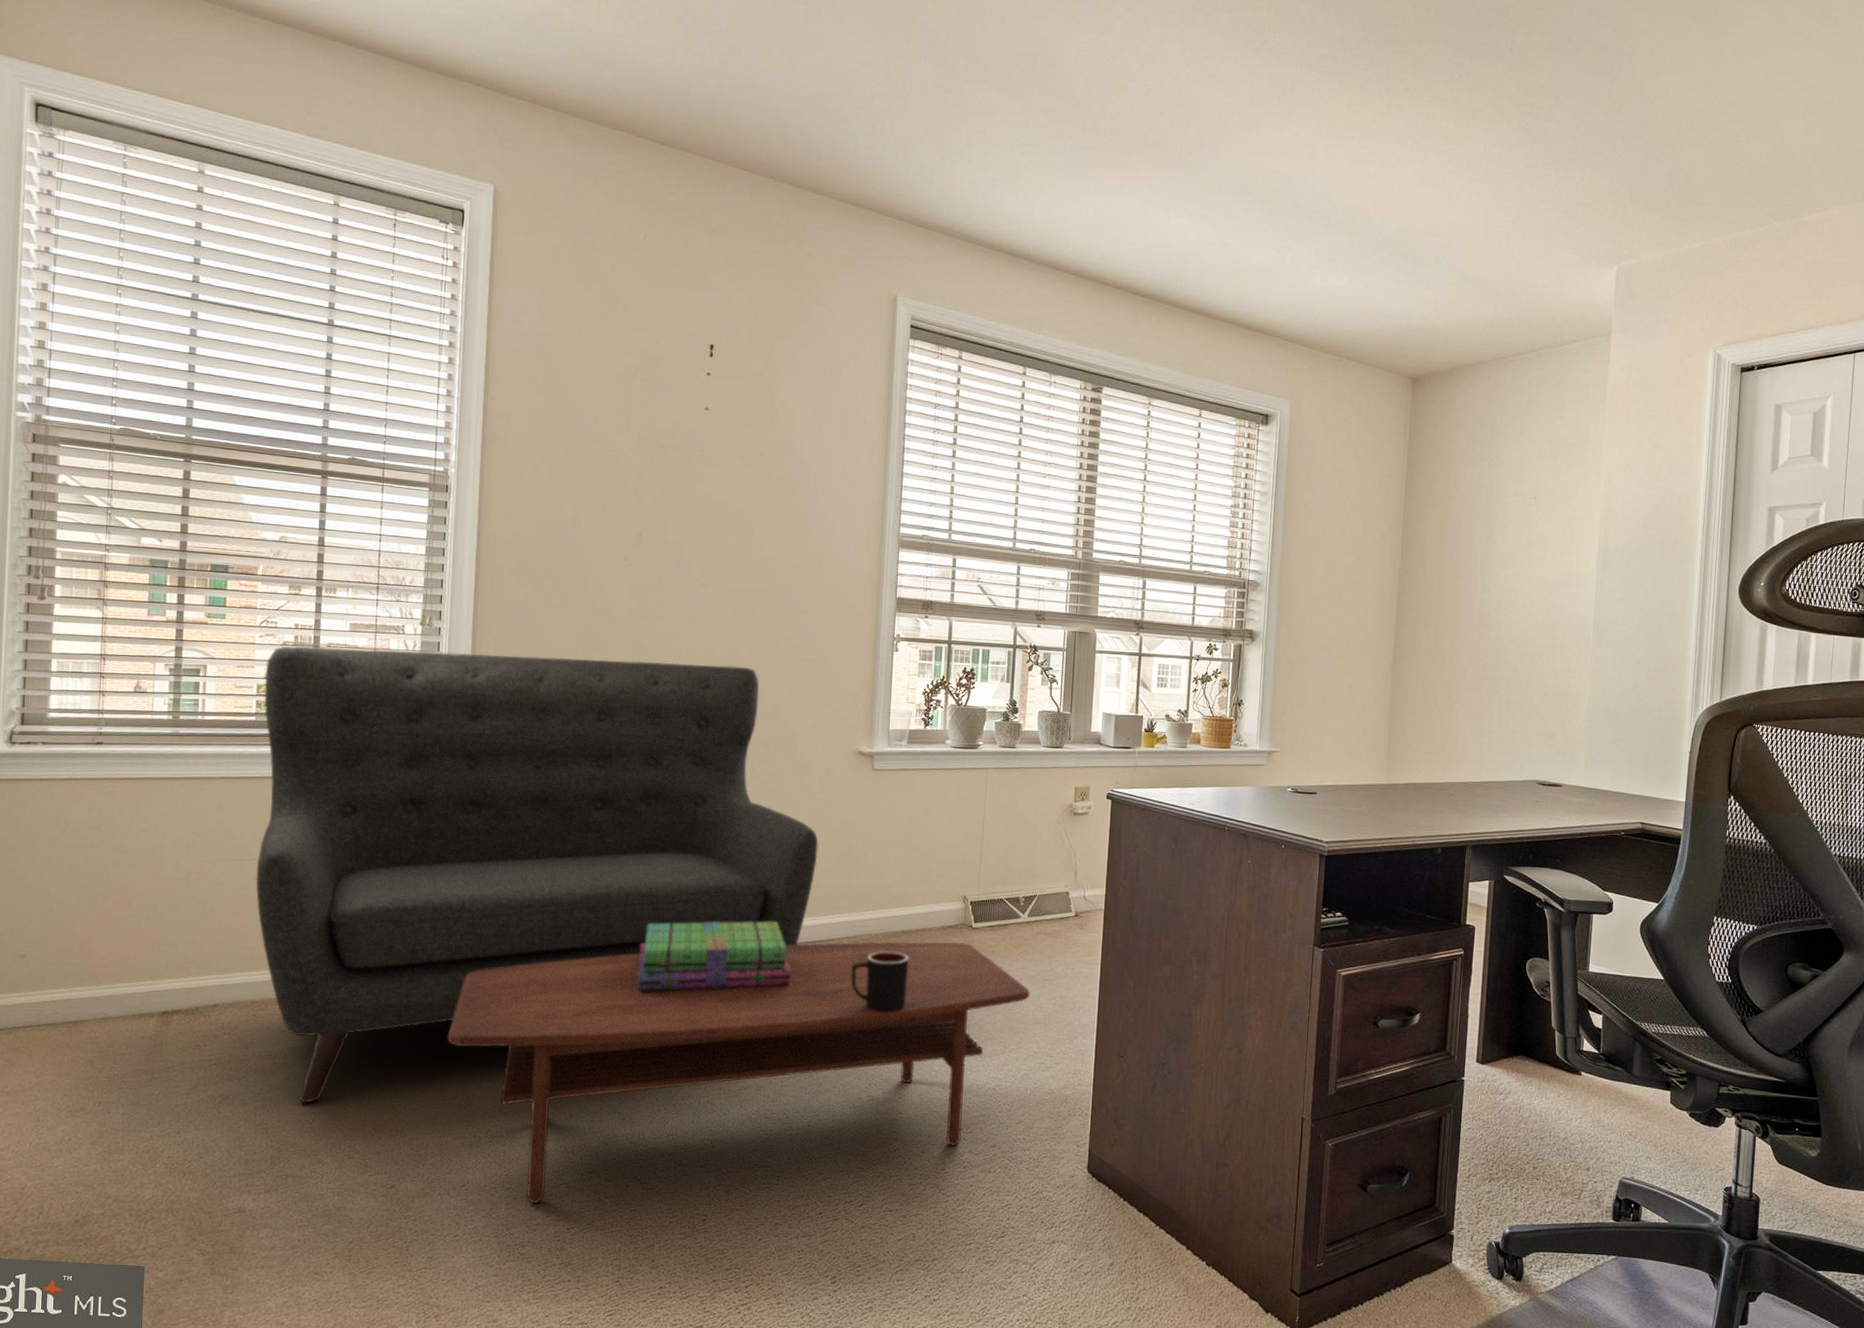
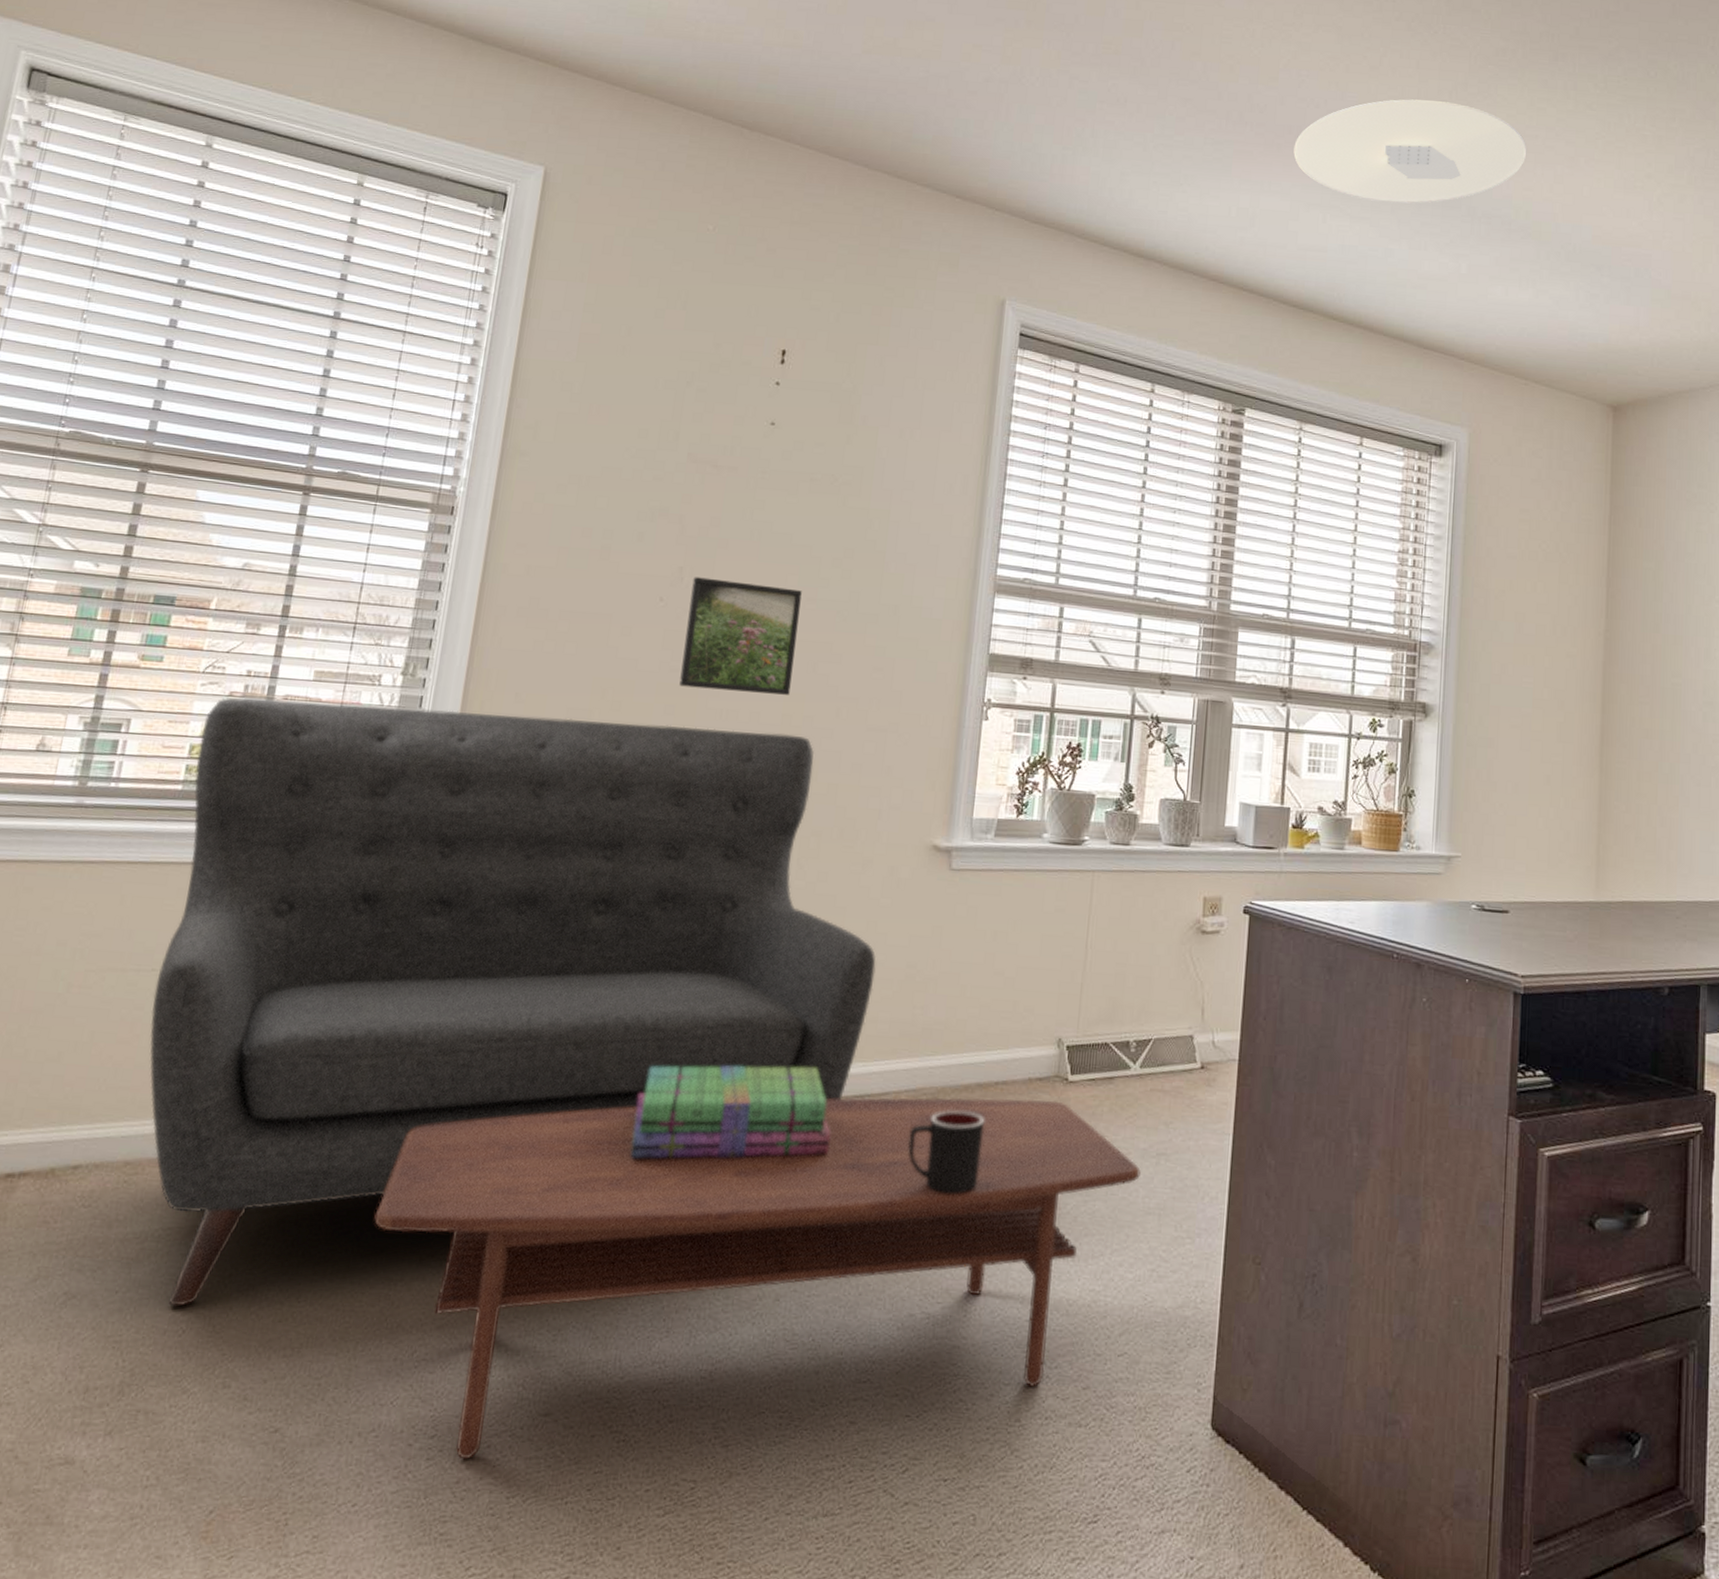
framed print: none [646,540,741,635] -> present [679,577,802,695]
ceiling light: none [1142,104,1345,202] -> present [1293,99,1527,204]

